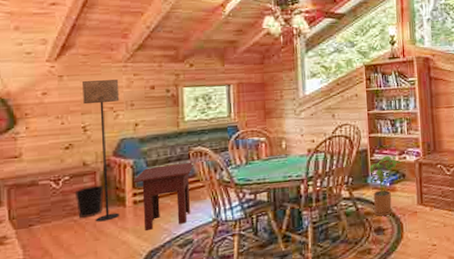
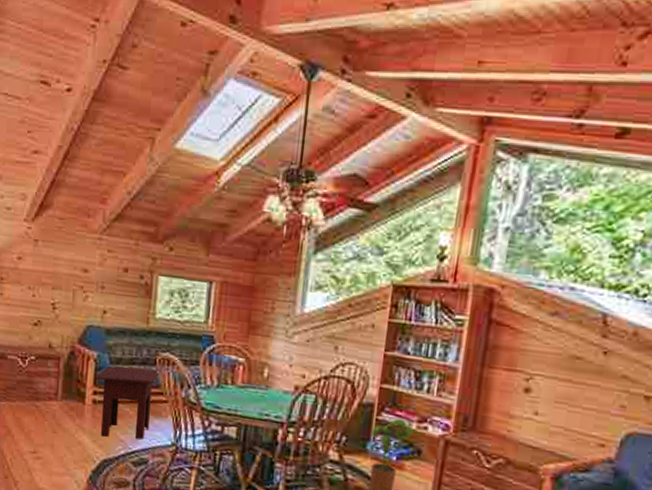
wastebasket: present [74,185,105,219] -> none [38,372,67,407]
floor lamp: present [83,79,120,222] -> none [54,250,92,416]

